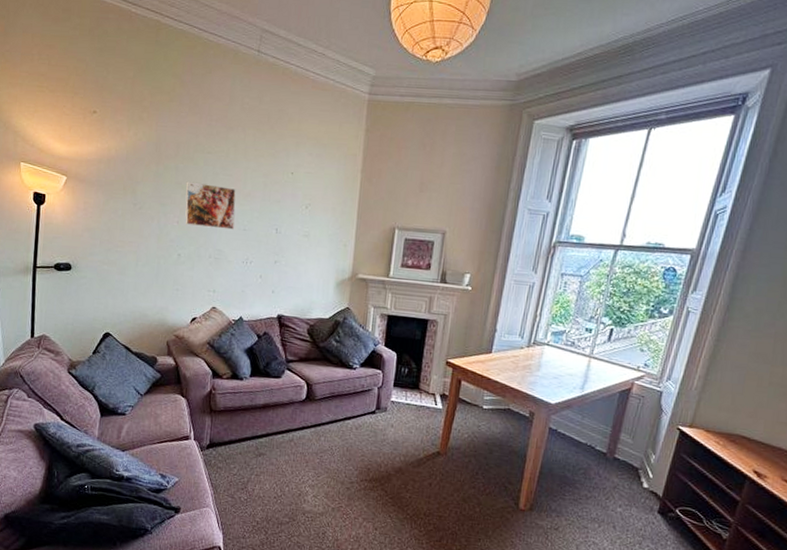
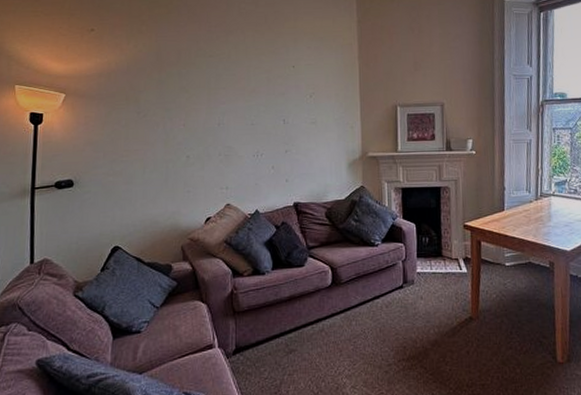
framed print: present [185,181,236,230] -> none [189,85,241,127]

